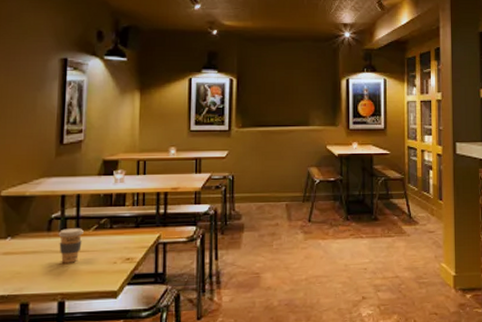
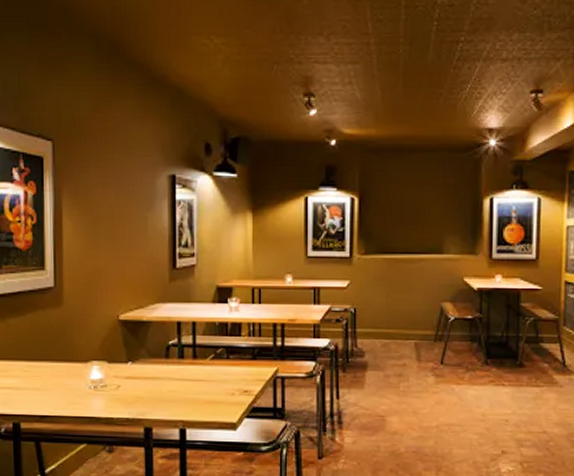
coffee cup: present [58,228,84,263] -> none [176,356,201,391]

